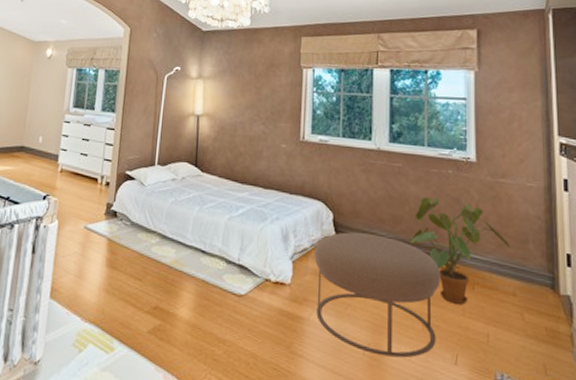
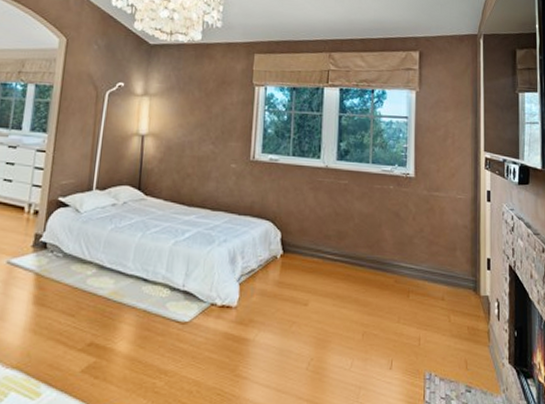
ottoman: present [314,232,441,358] -> none [261,250,380,369]
house plant: present [410,196,513,304] -> none [353,212,443,312]

